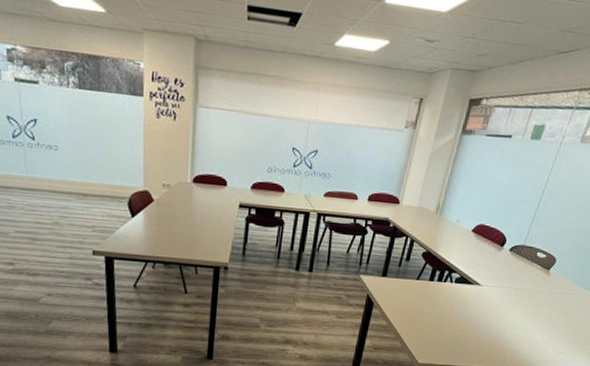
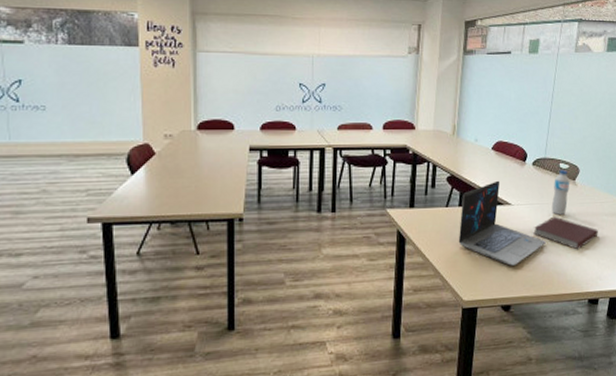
laptop: none [423,261,507,340] -> present [458,180,546,266]
notebook: none [496,300,561,334] -> present [533,216,598,250]
water bottle: none [519,259,544,301] -> present [551,170,570,216]

